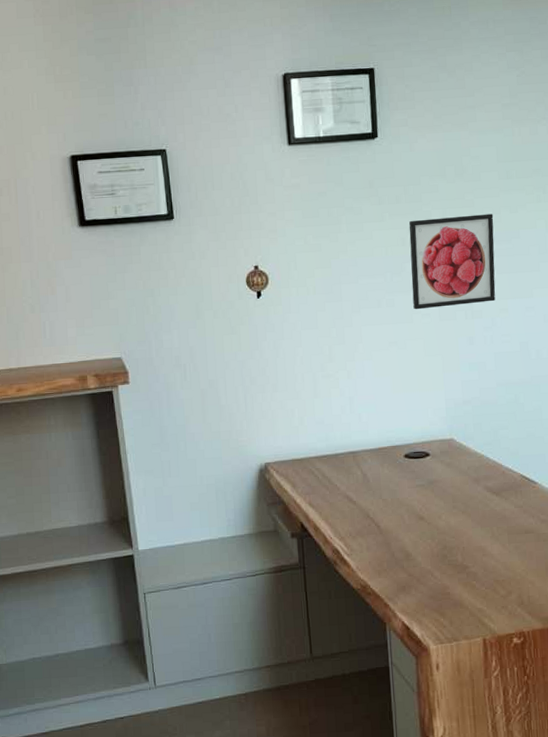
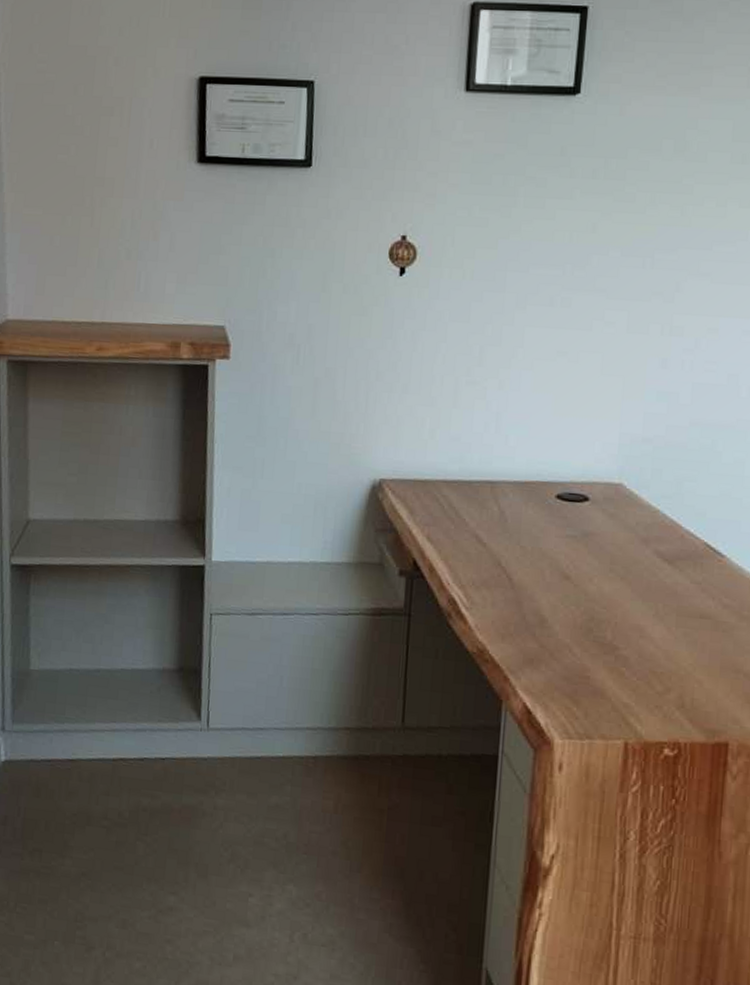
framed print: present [408,214,496,310] -> none [595,202,717,318]

